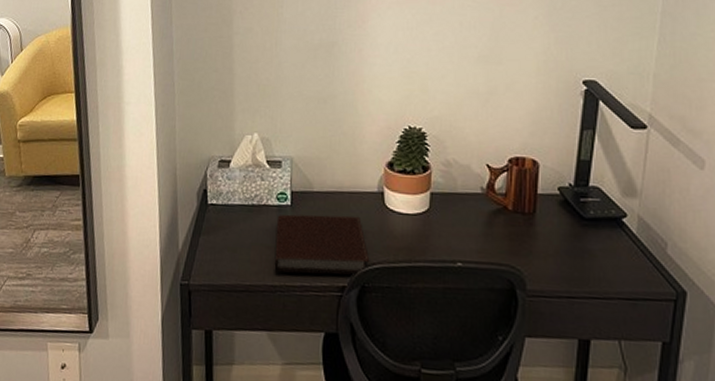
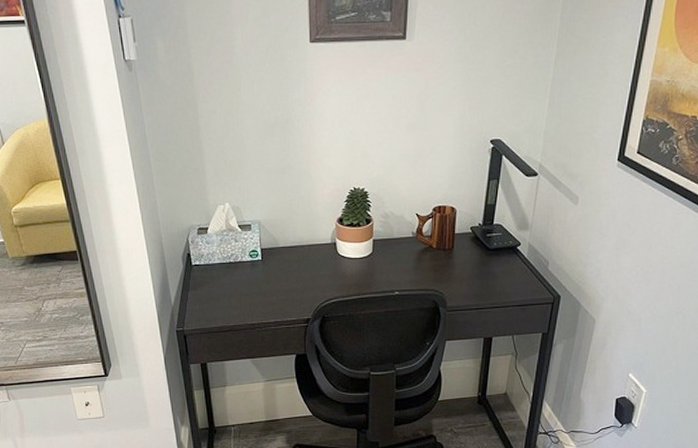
notebook: present [274,214,370,275] -> none [251,264,328,313]

